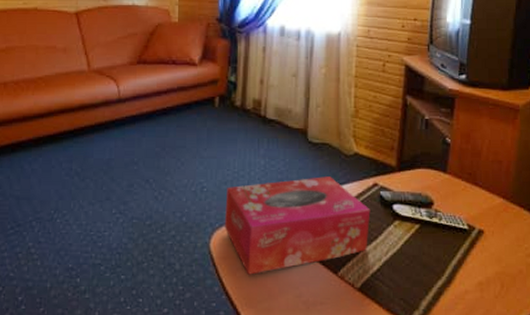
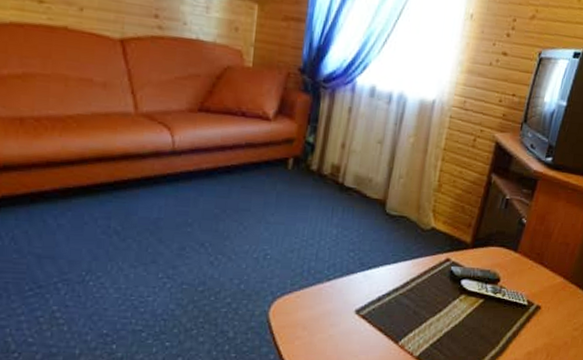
tissue box: present [224,176,371,275] -> none [286,249,439,343]

